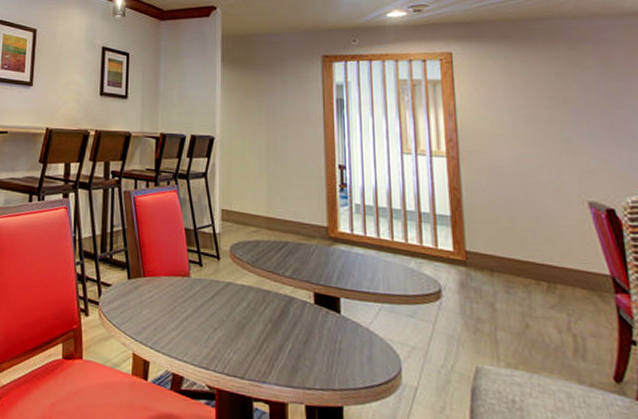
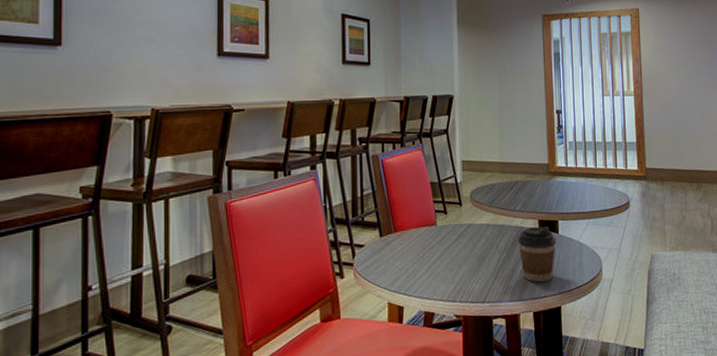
coffee cup: none [287,298,338,372] -> present [518,226,556,283]

